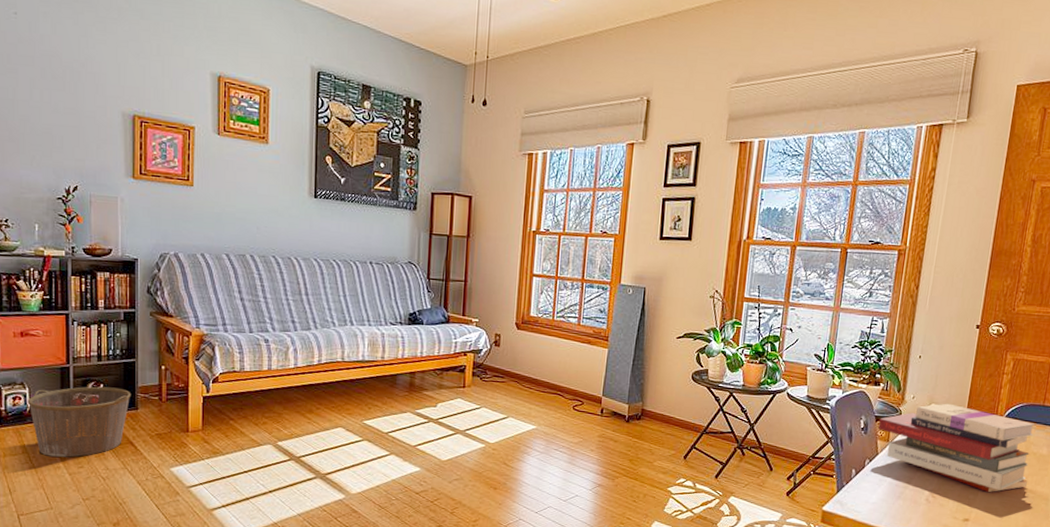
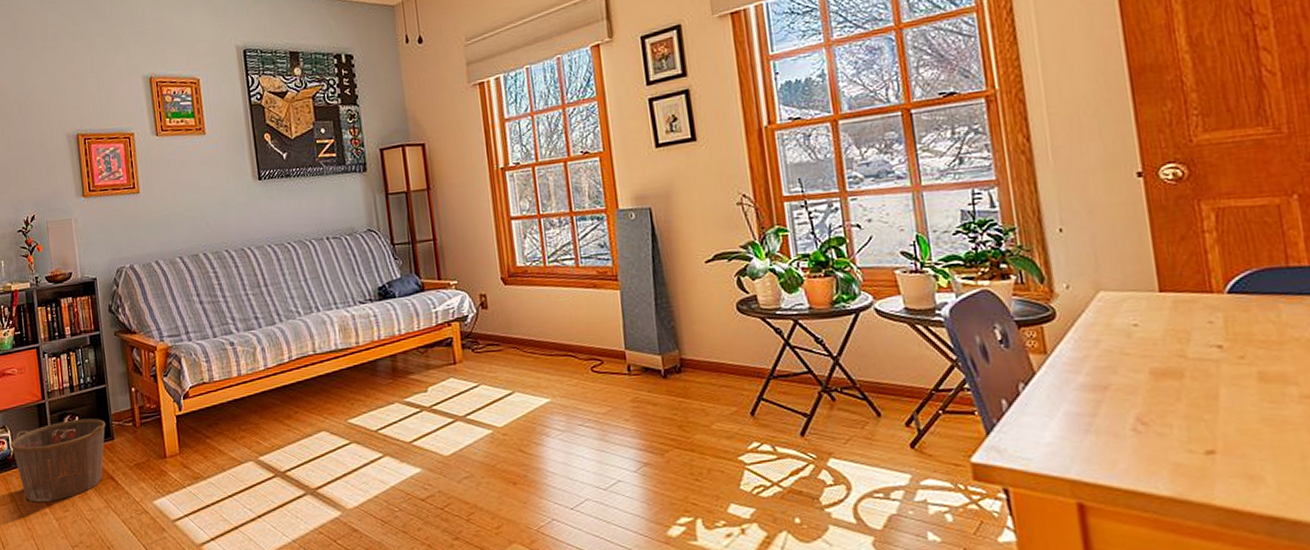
books: present [878,403,1034,493] -> none [1023,287,1299,408]

